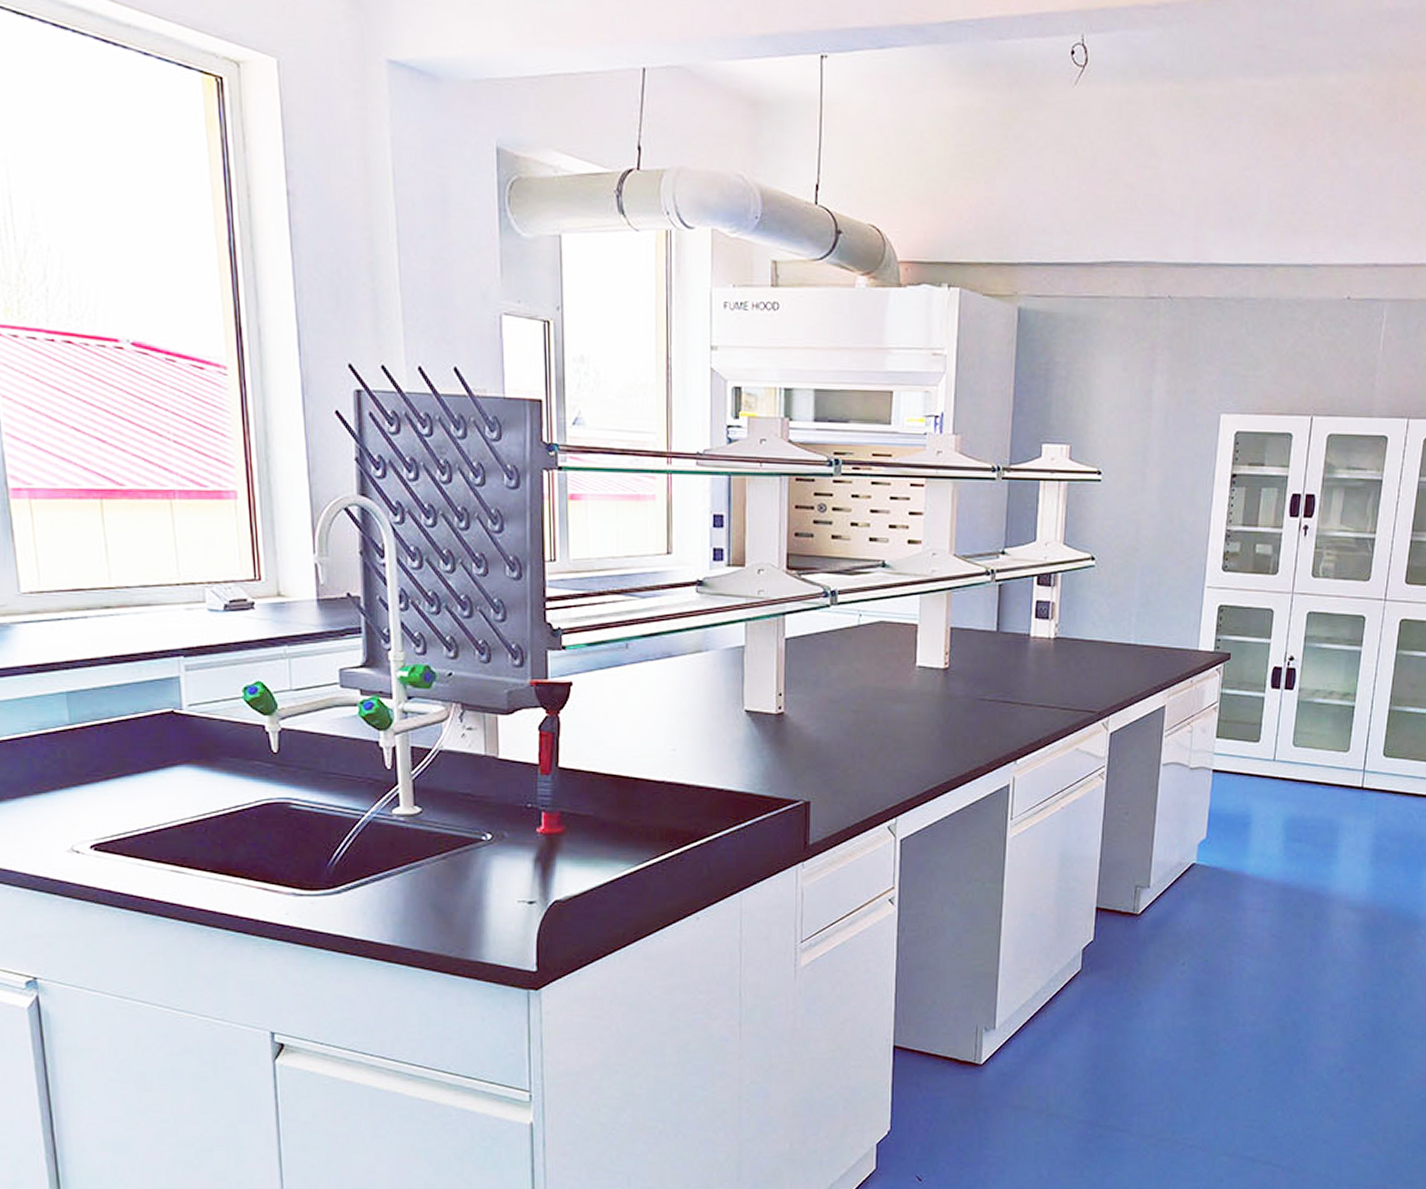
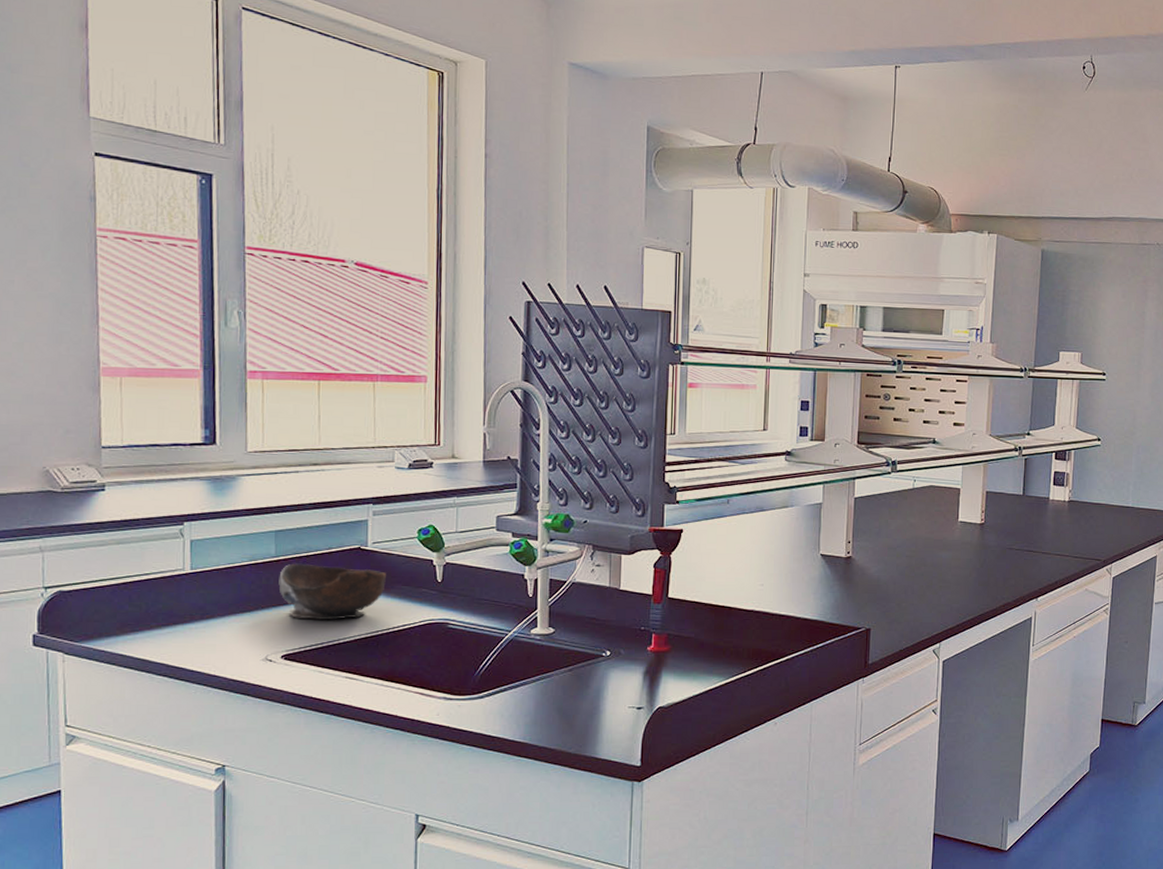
bowl: none [77,732,209,801] -> present [278,563,386,620]

